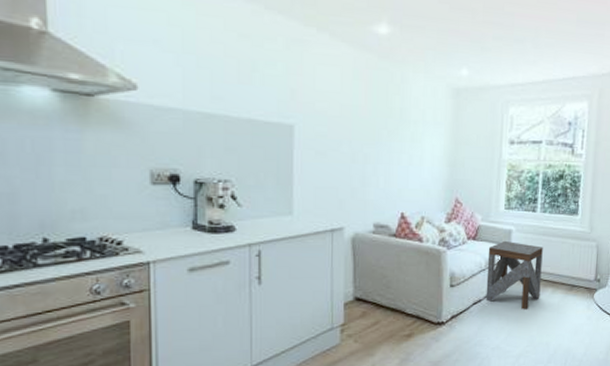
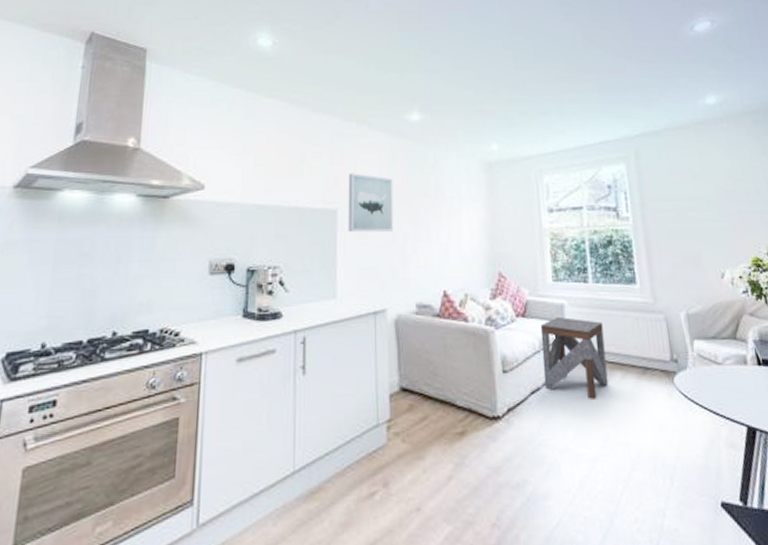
wall art: none [305,86,356,152] -> present [348,173,394,233]

